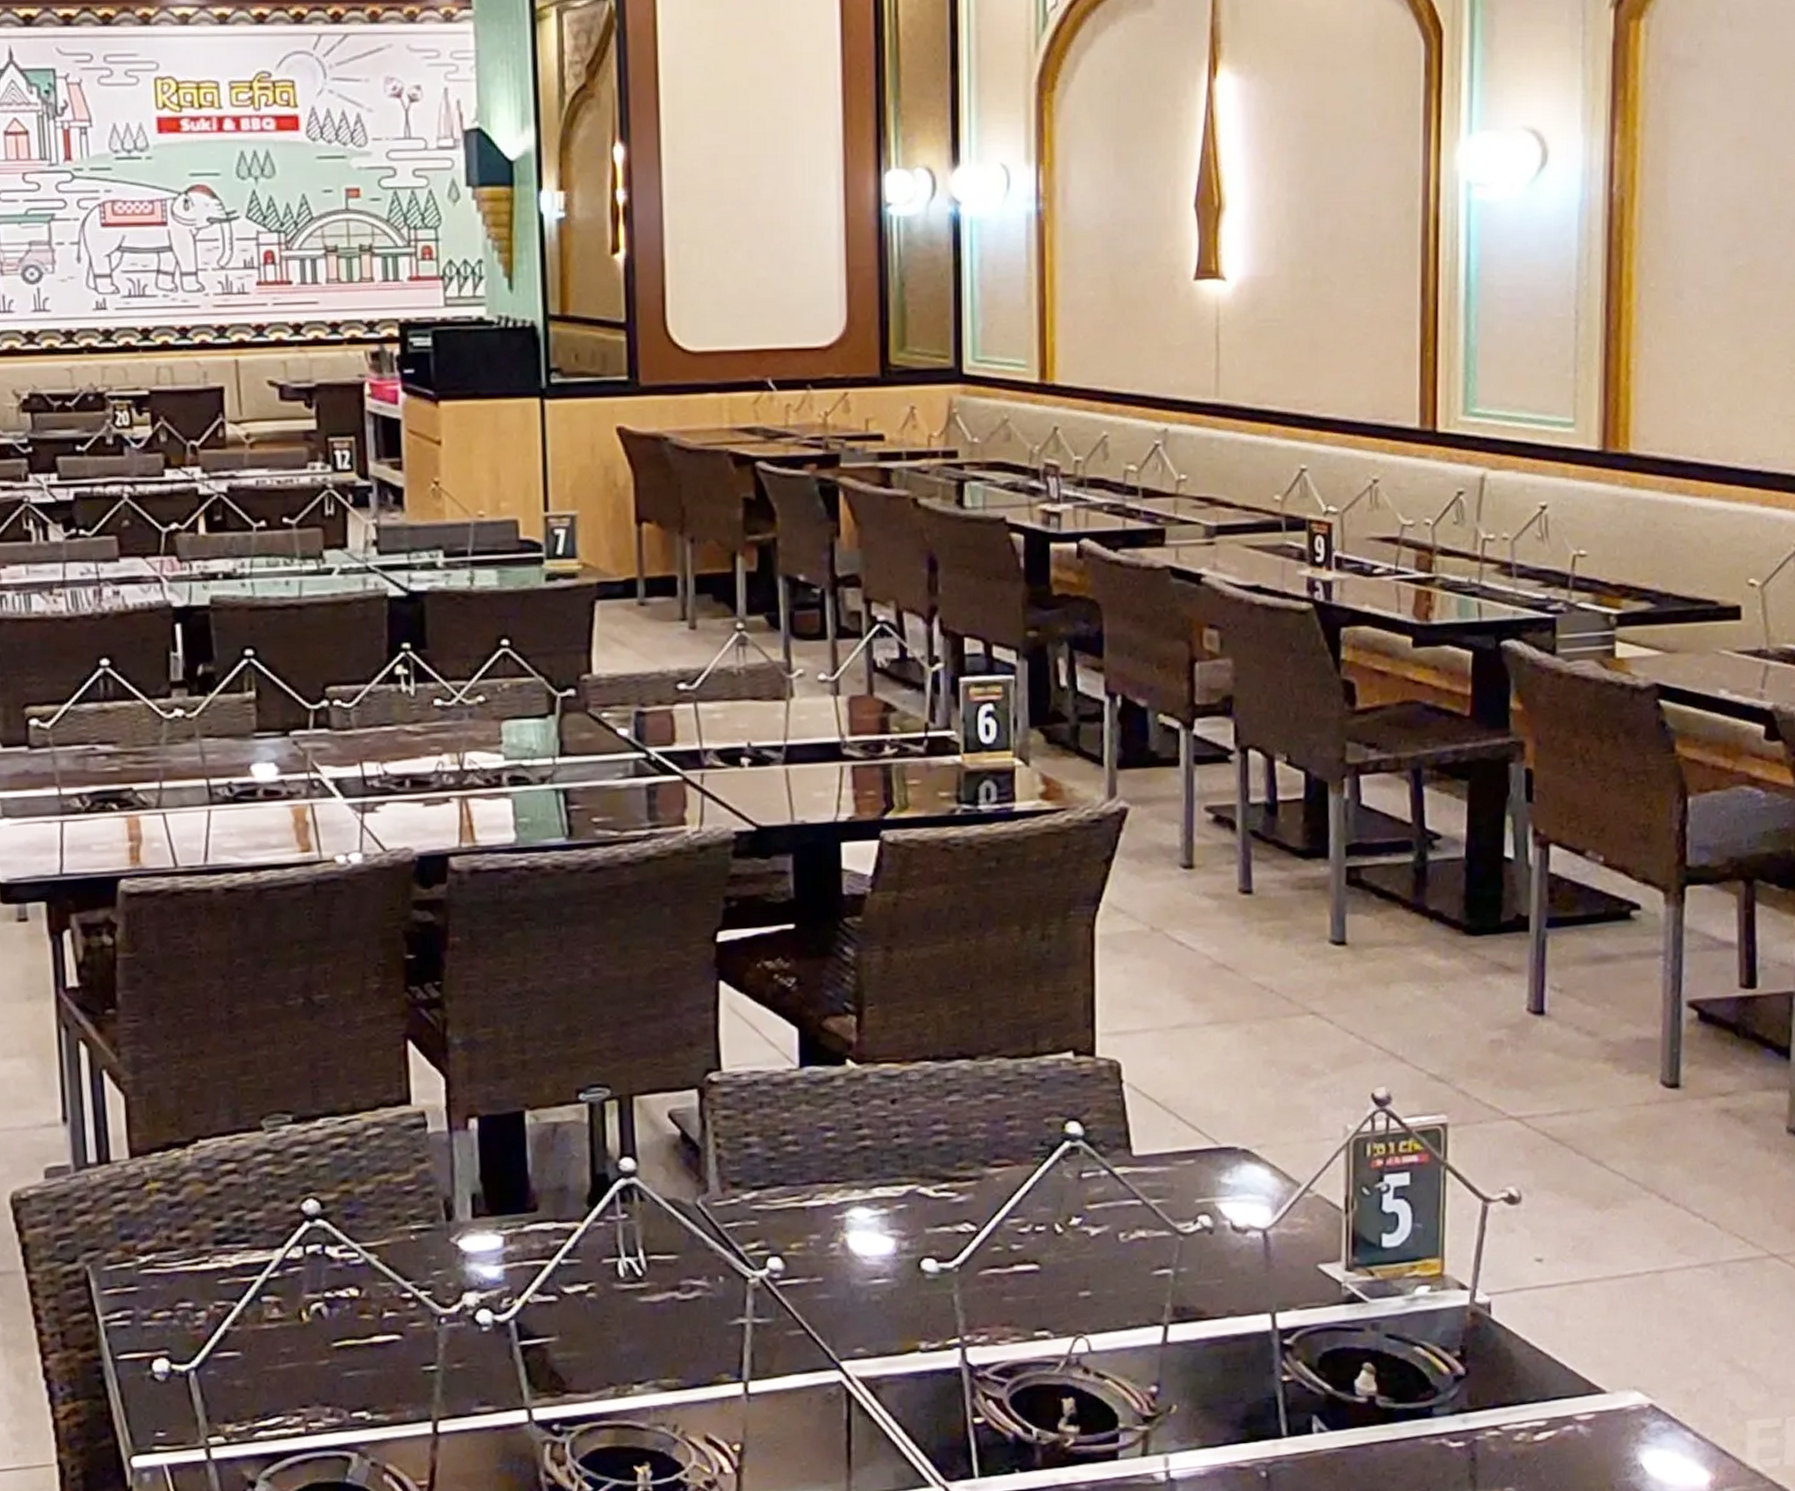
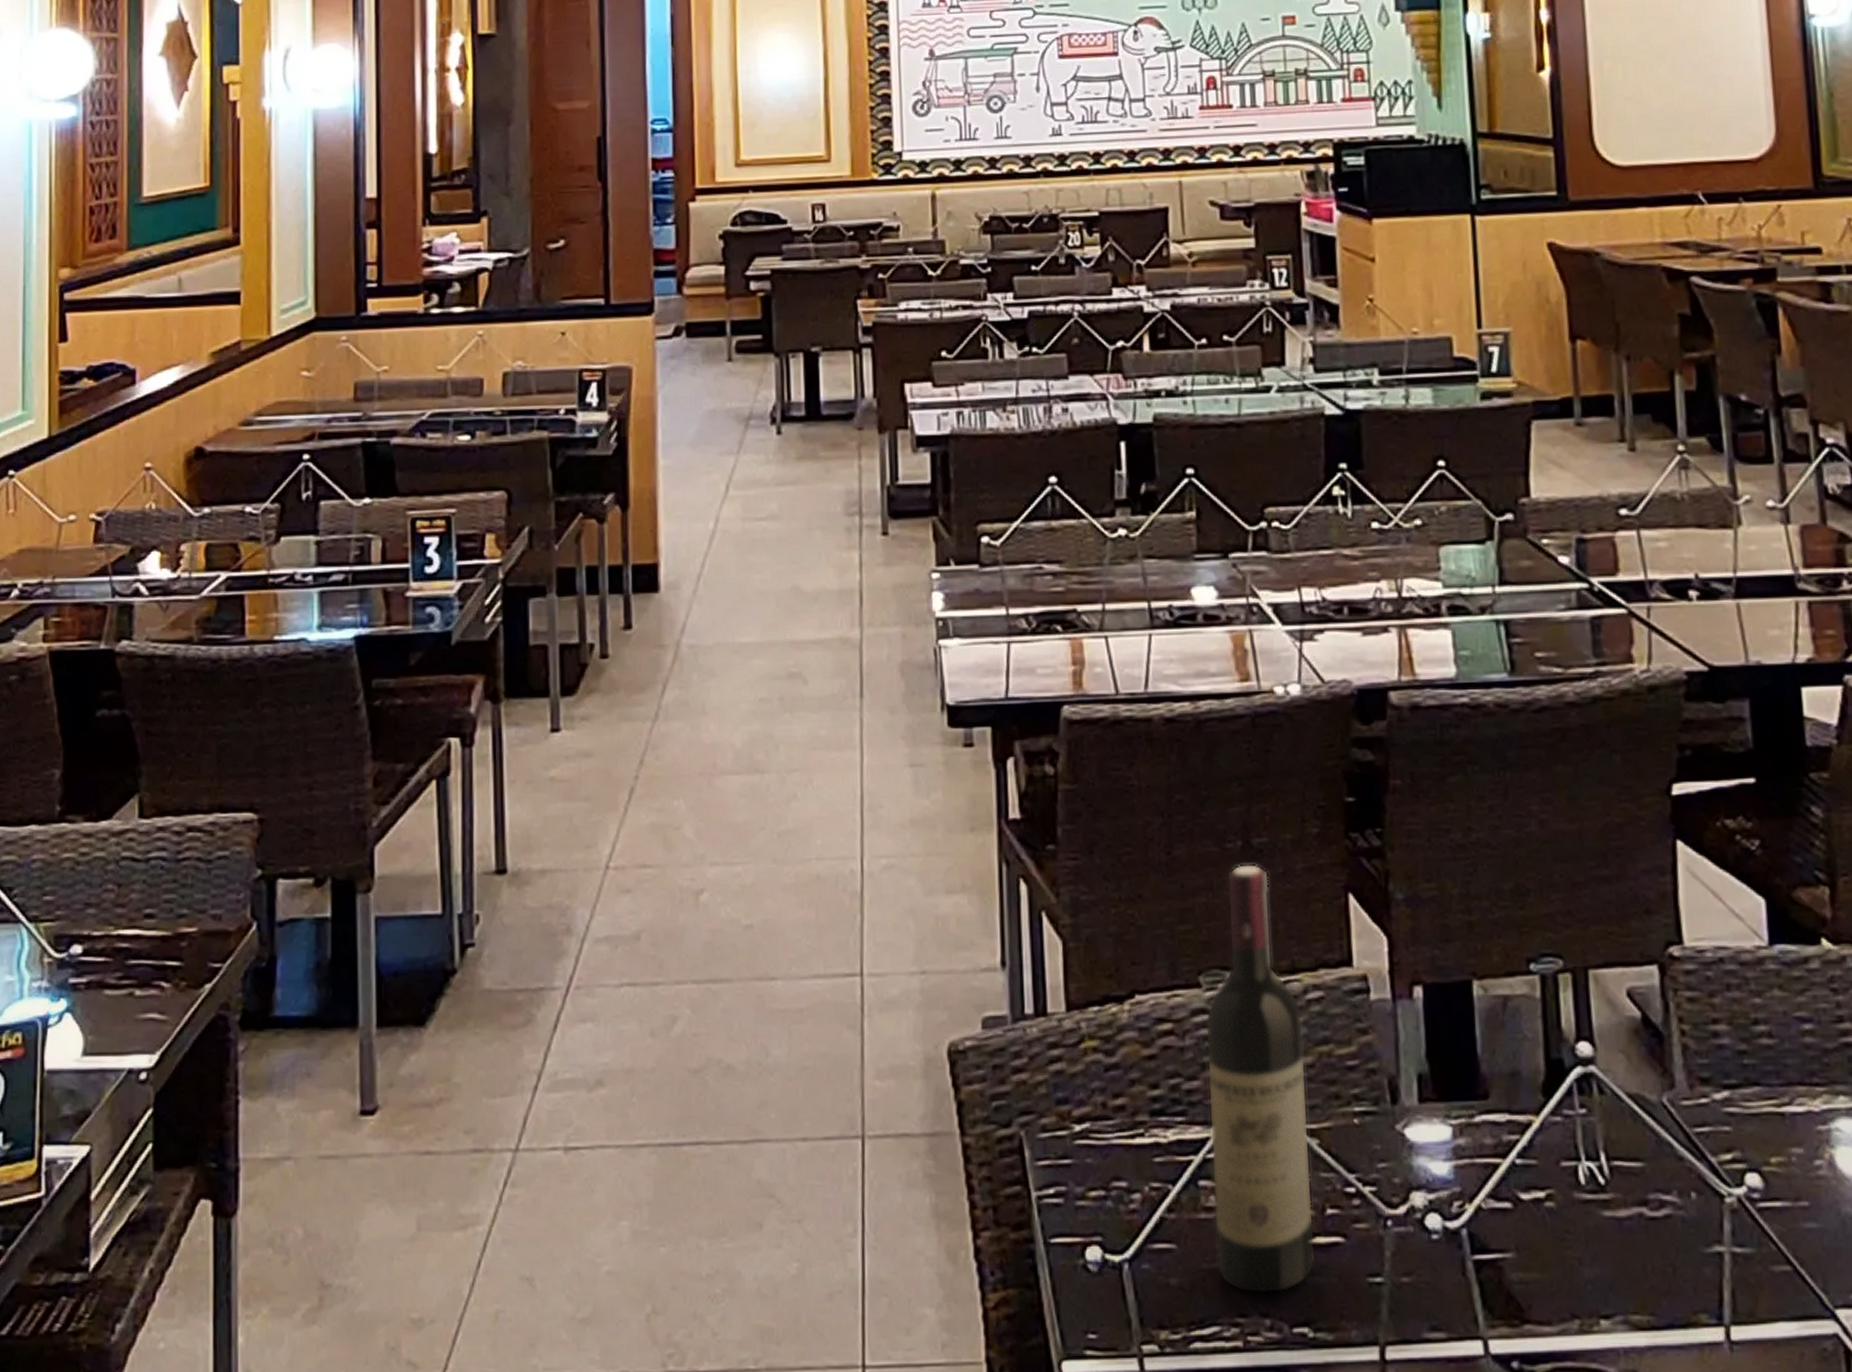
wine bottle: none [268,1018,373,1388] -> present [1205,863,1315,1294]

